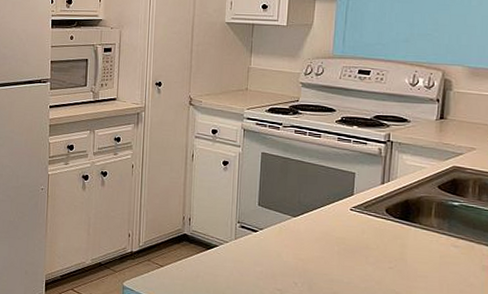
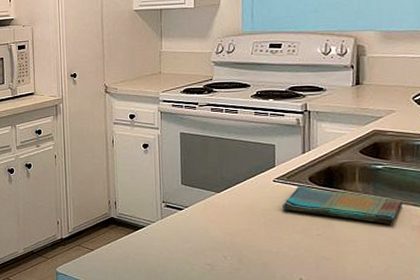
dish towel: none [356,216,475,262] -> present [281,185,402,224]

